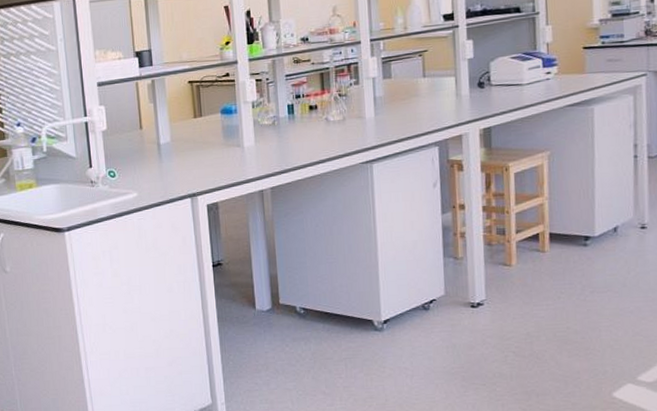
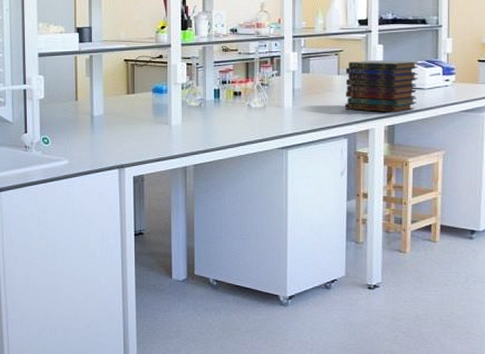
book stack: none [431,54,515,115] -> present [344,60,419,113]

